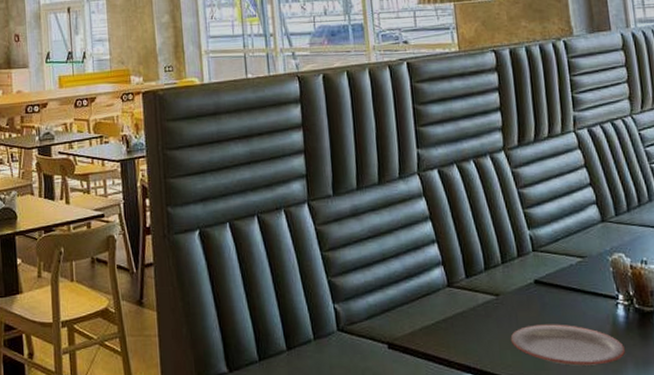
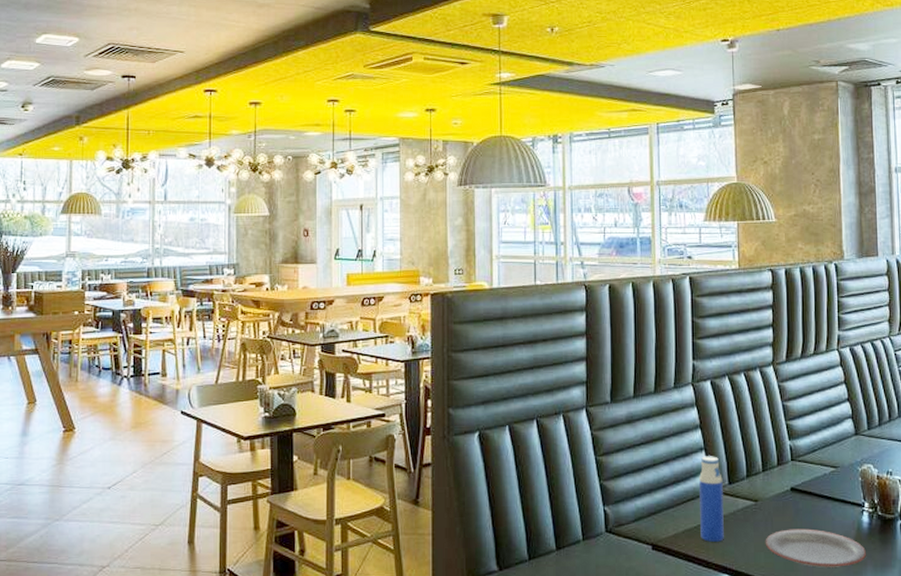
water bottle: none [433,248,465,340] -> present [699,456,724,542]

